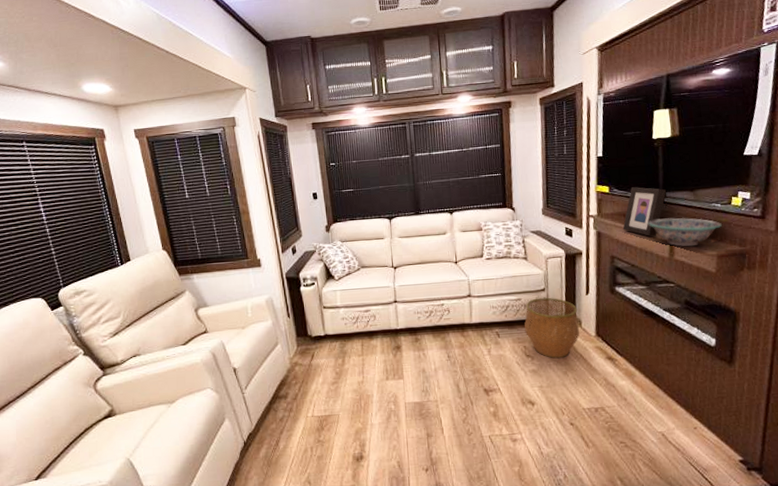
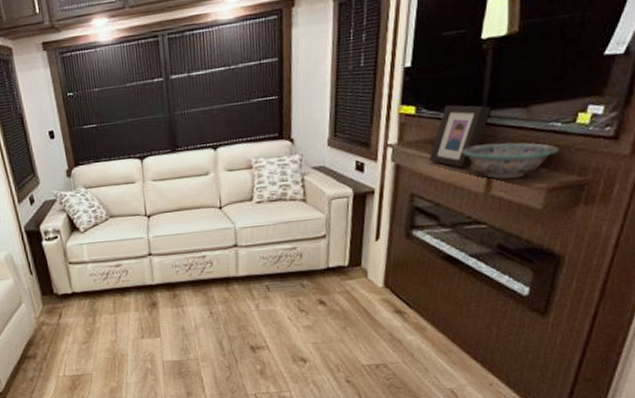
basket: present [524,295,580,359] -> none [298,243,365,313]

